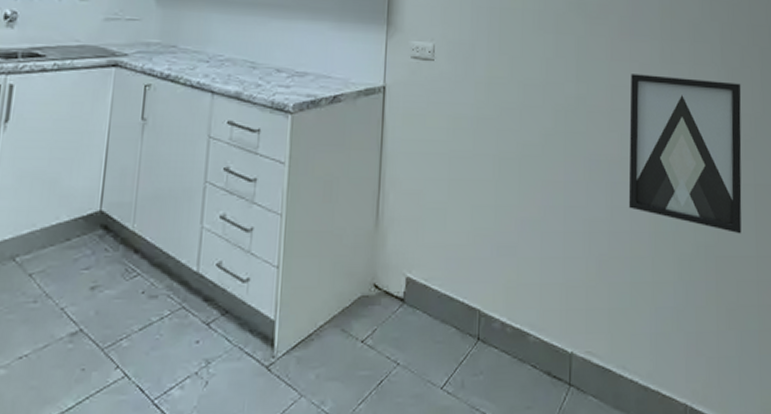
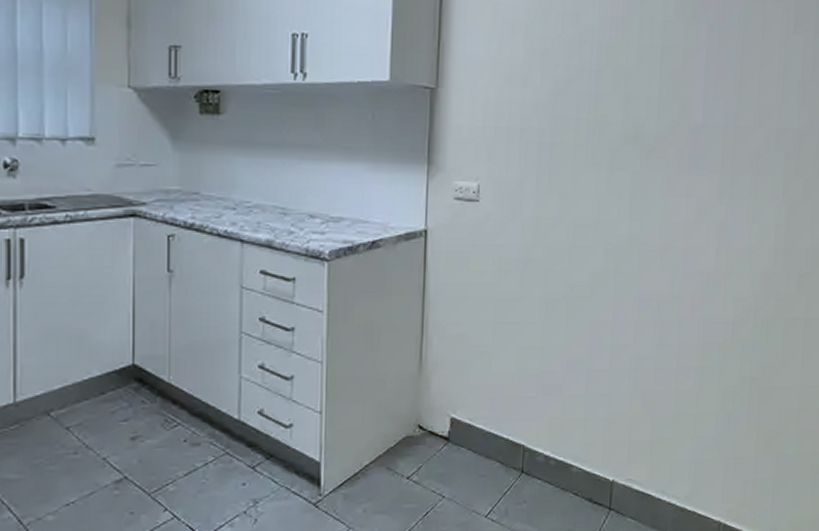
wall art: present [628,74,742,234] -> none [676,210,802,367]

